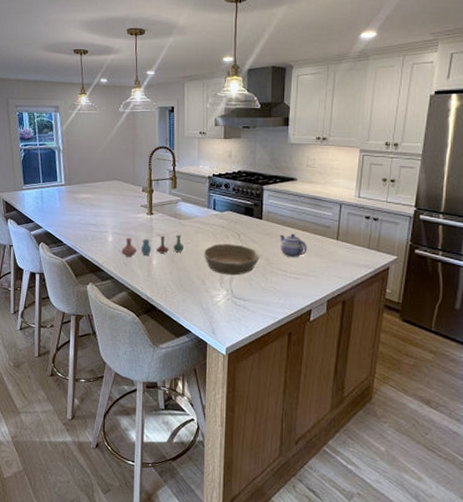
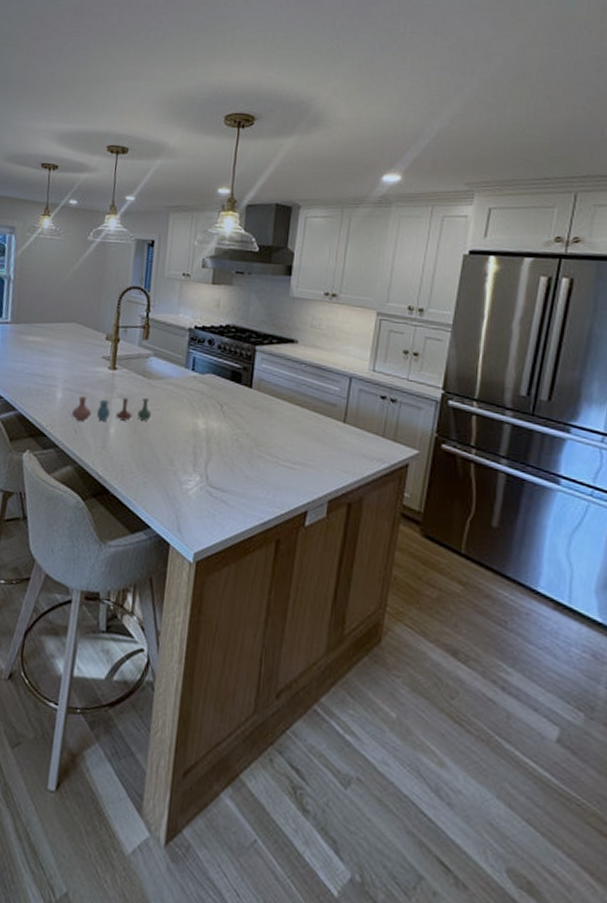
bowl: present [203,243,260,276] -> none [174,414,246,457]
teapot: present [280,233,307,258] -> none [272,409,306,441]

